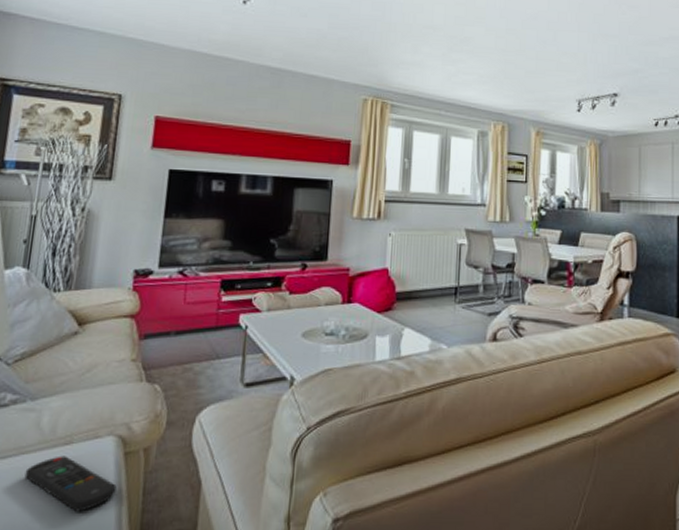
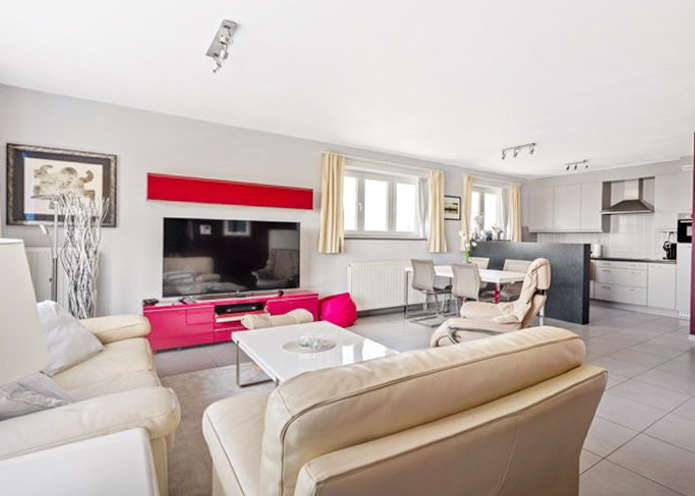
remote control: present [24,455,117,512] -> none [74,443,147,484]

